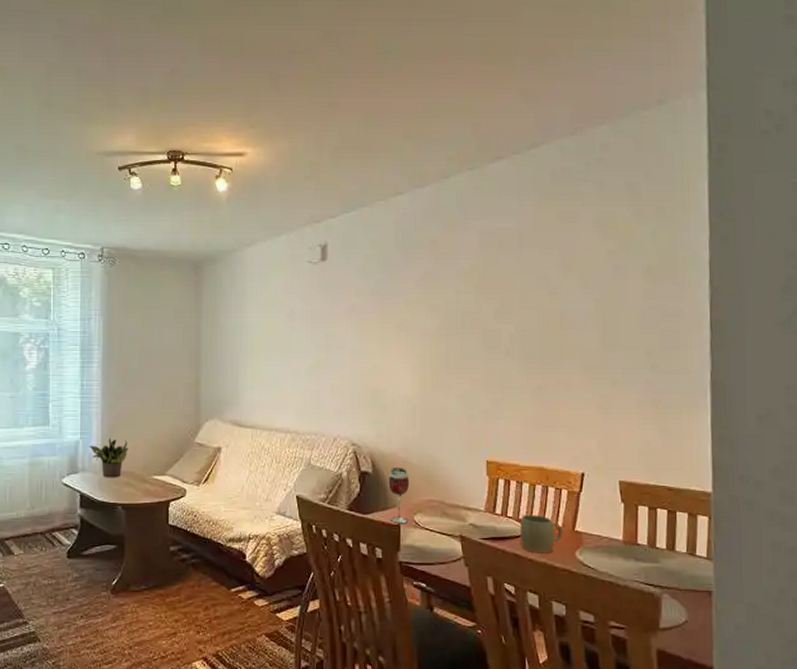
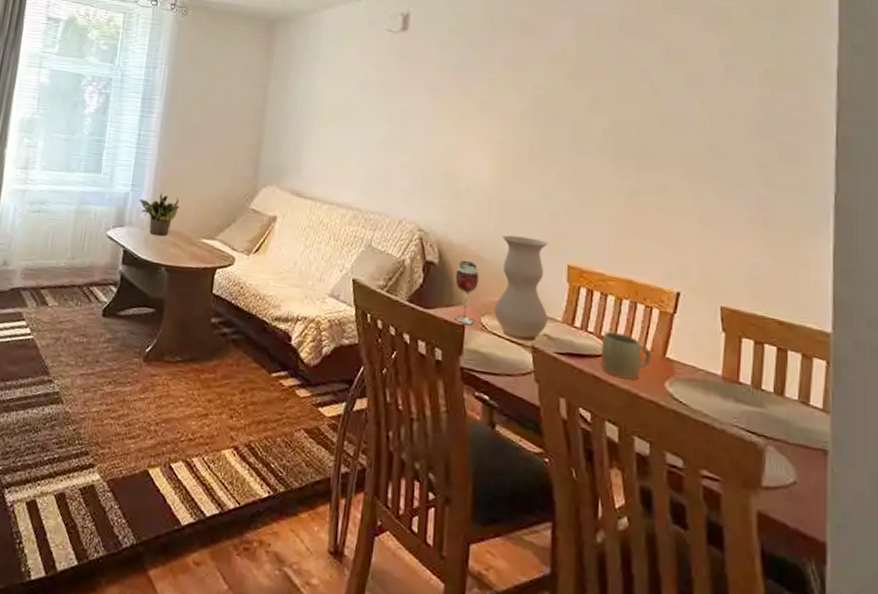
vase: none [424,440,472,532] -> present [493,235,549,342]

